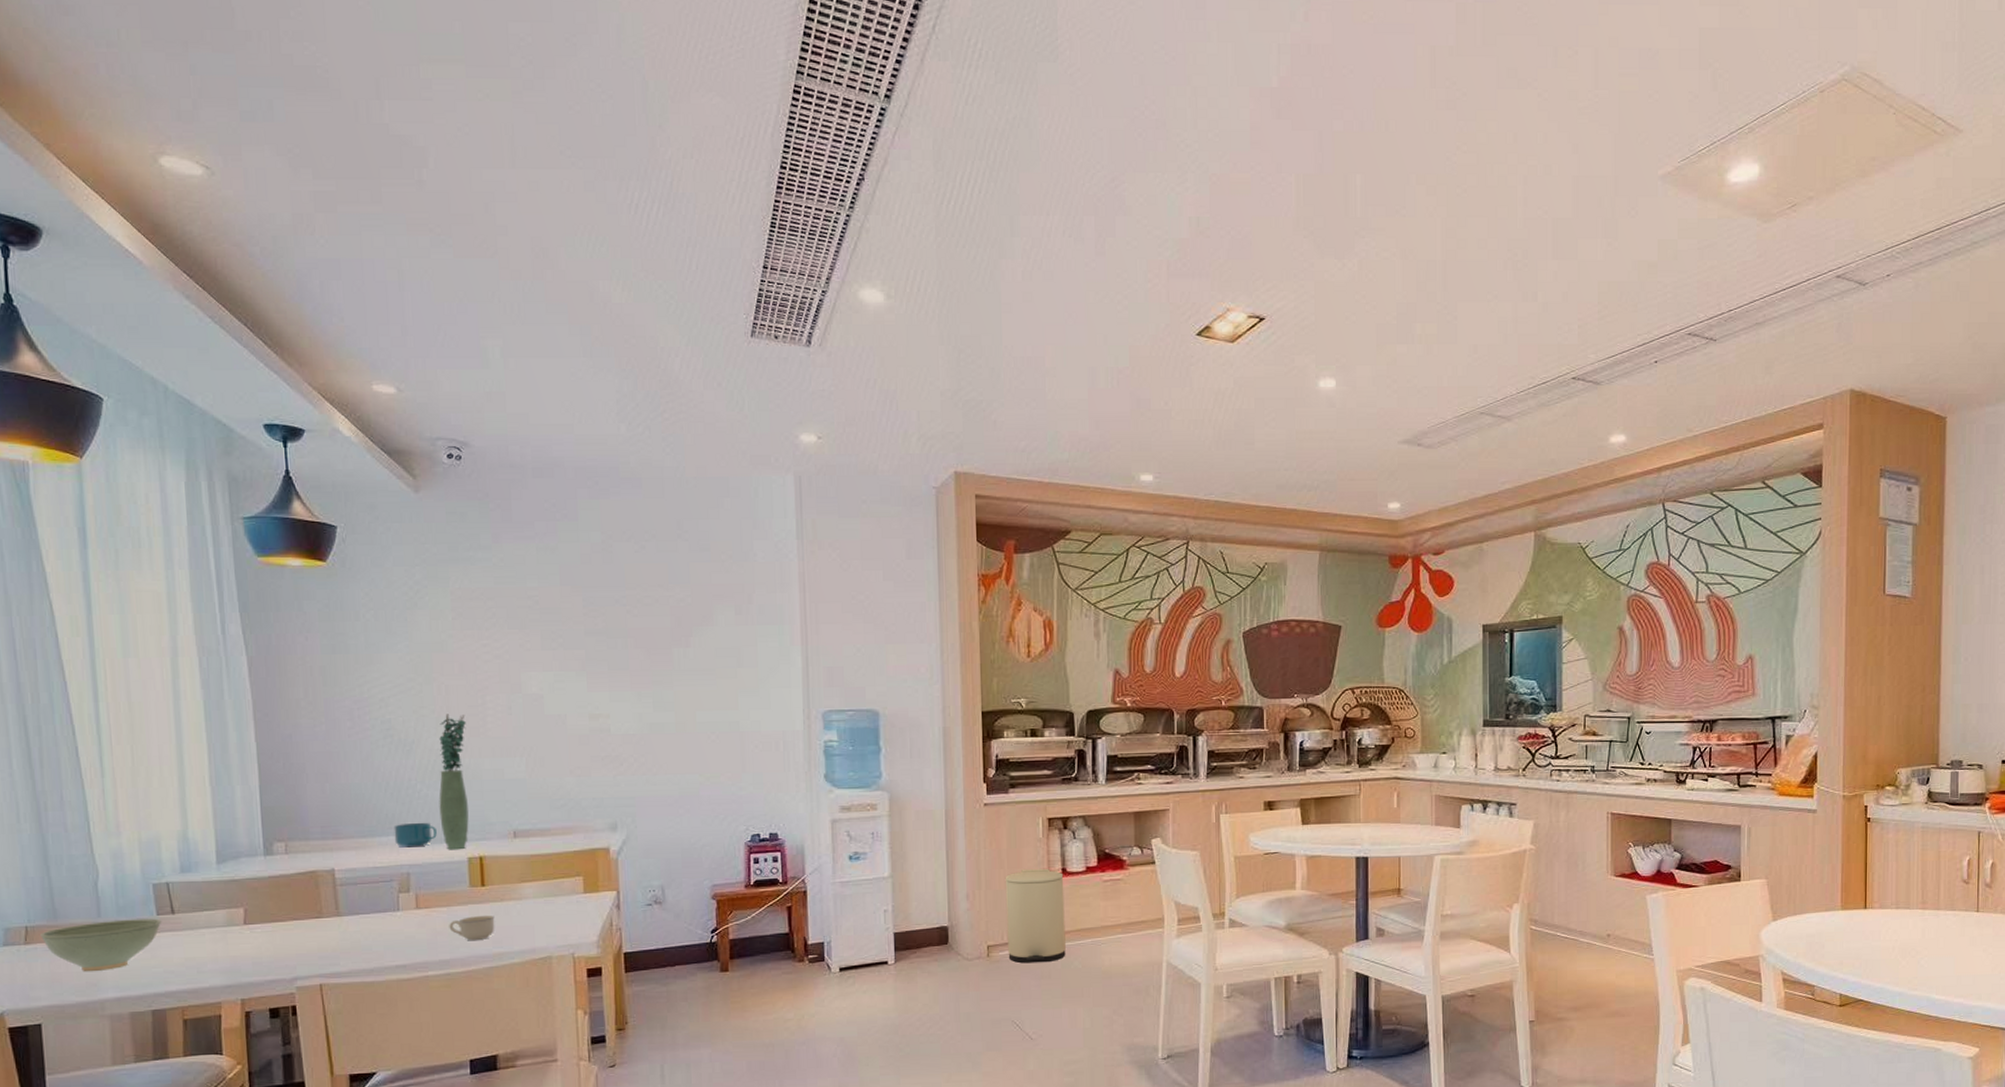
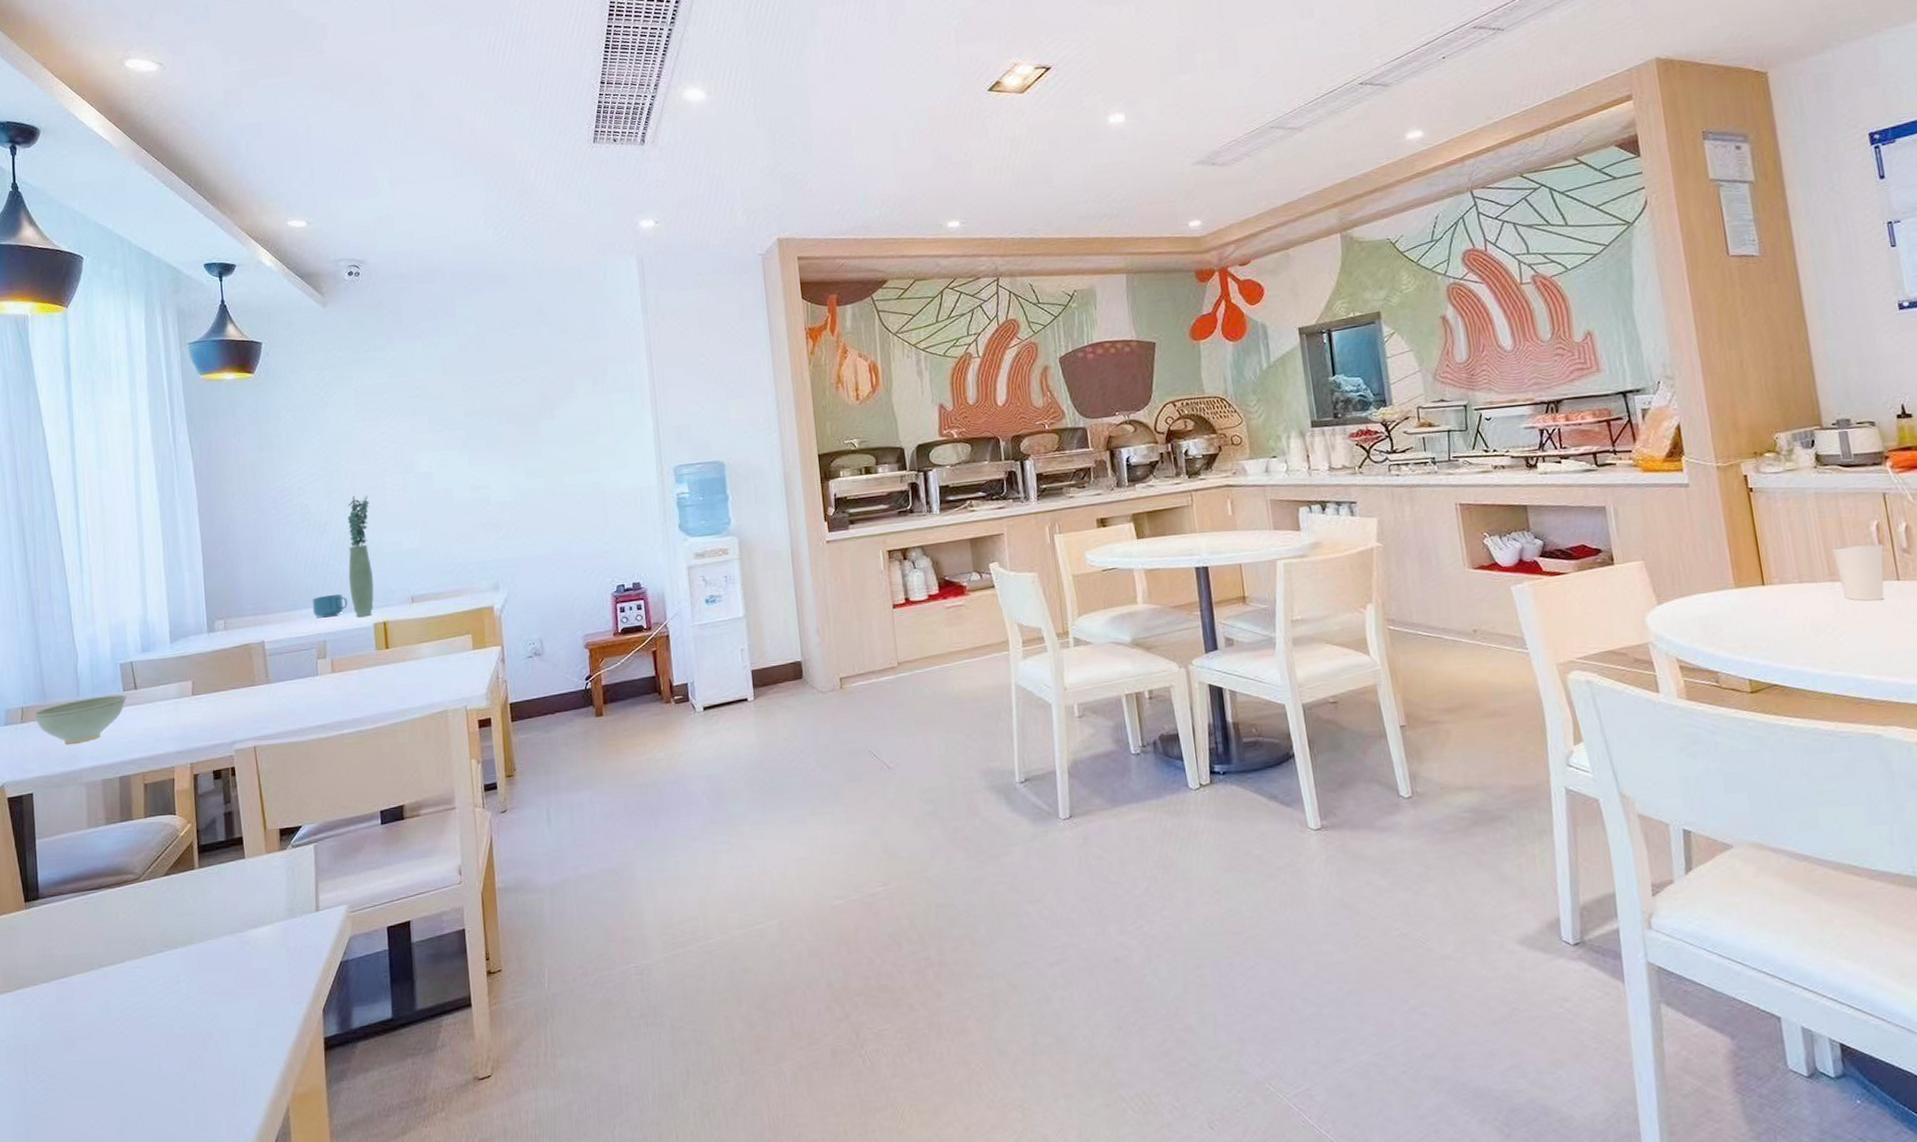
cup: present [449,915,495,941] -> none [359,675,399,700]
pedal bin: present [1005,869,1066,964] -> none [851,600,916,694]
cup: none [1927,877,1971,929] -> present [1831,544,1884,601]

